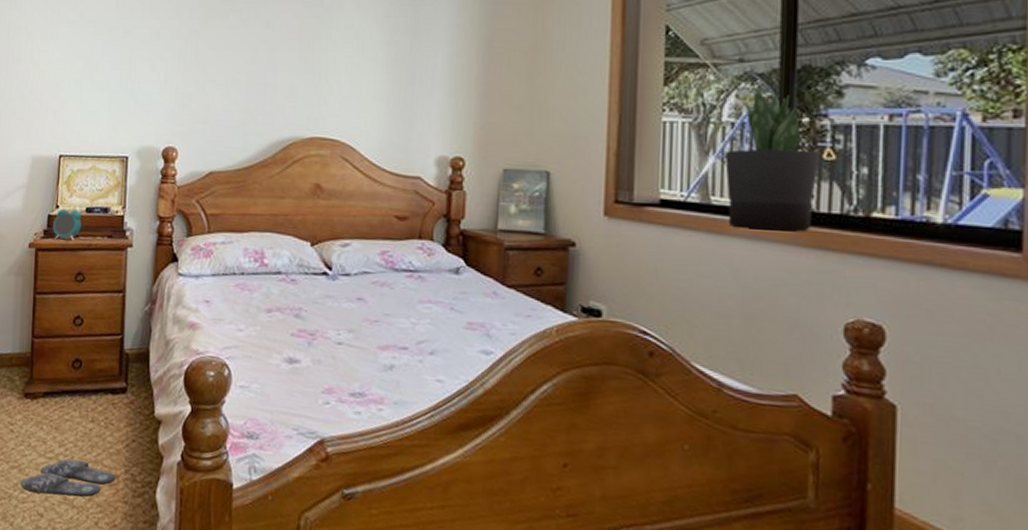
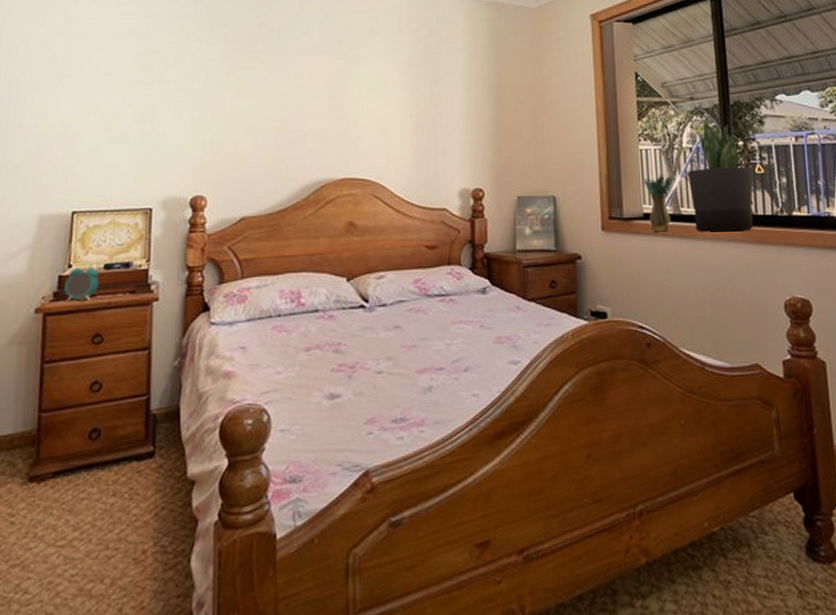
slippers: present [20,458,116,497] -> none [23,541,143,590]
vase: none [665,152,708,224] -> present [644,173,676,232]

